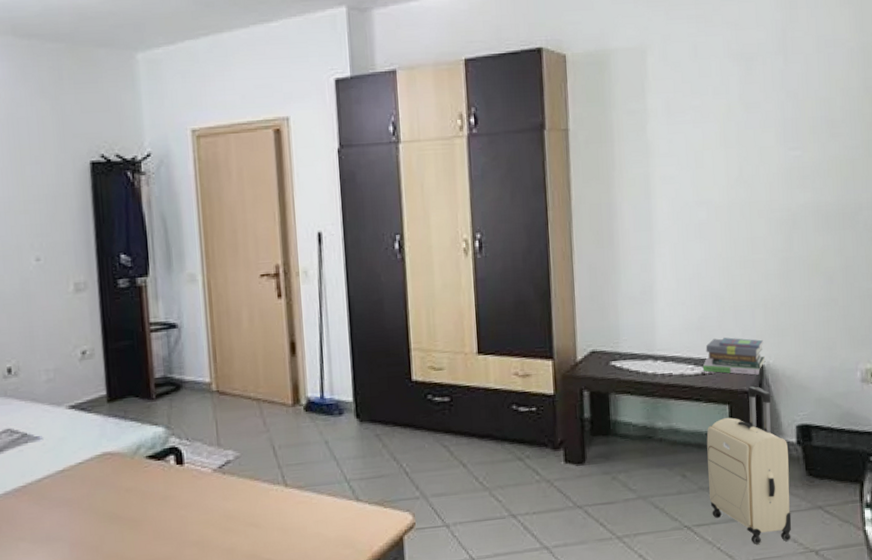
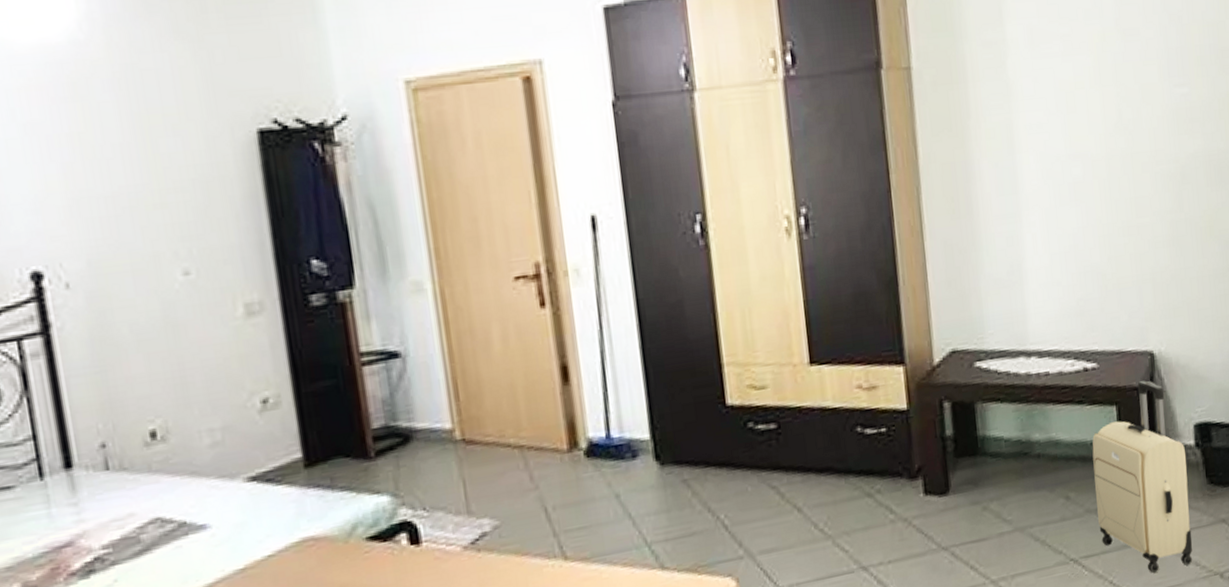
books: present [702,337,765,375] -> none [1084,322,1156,367]

